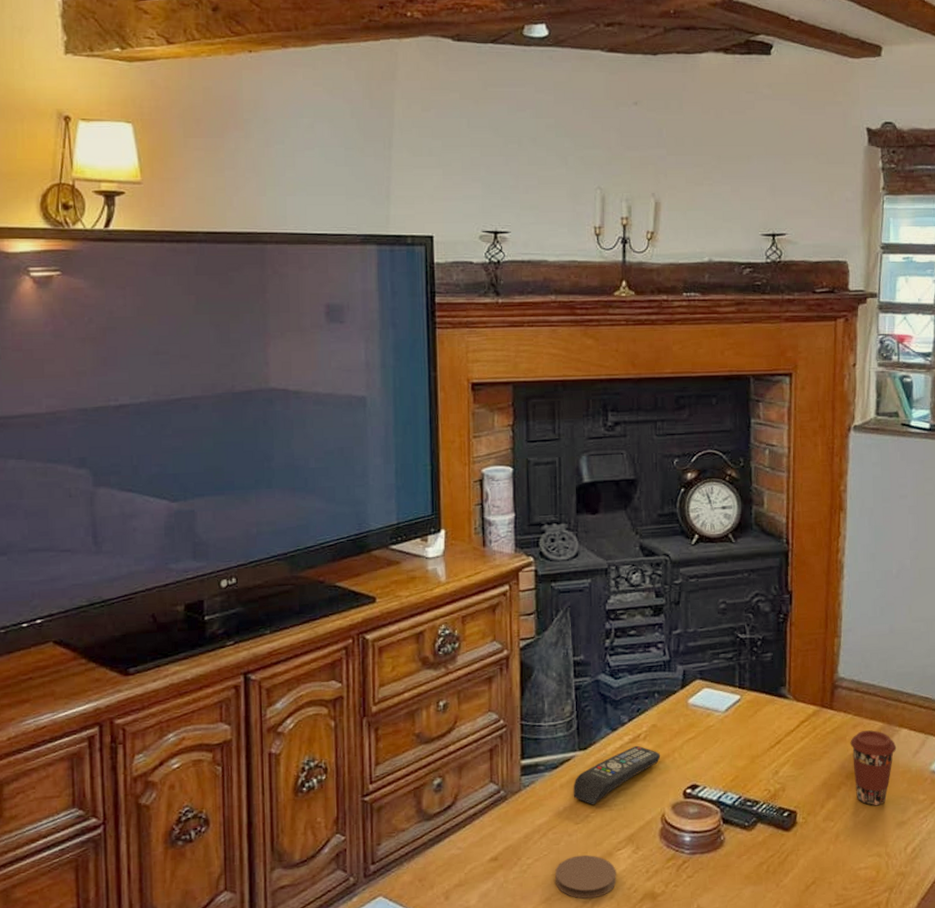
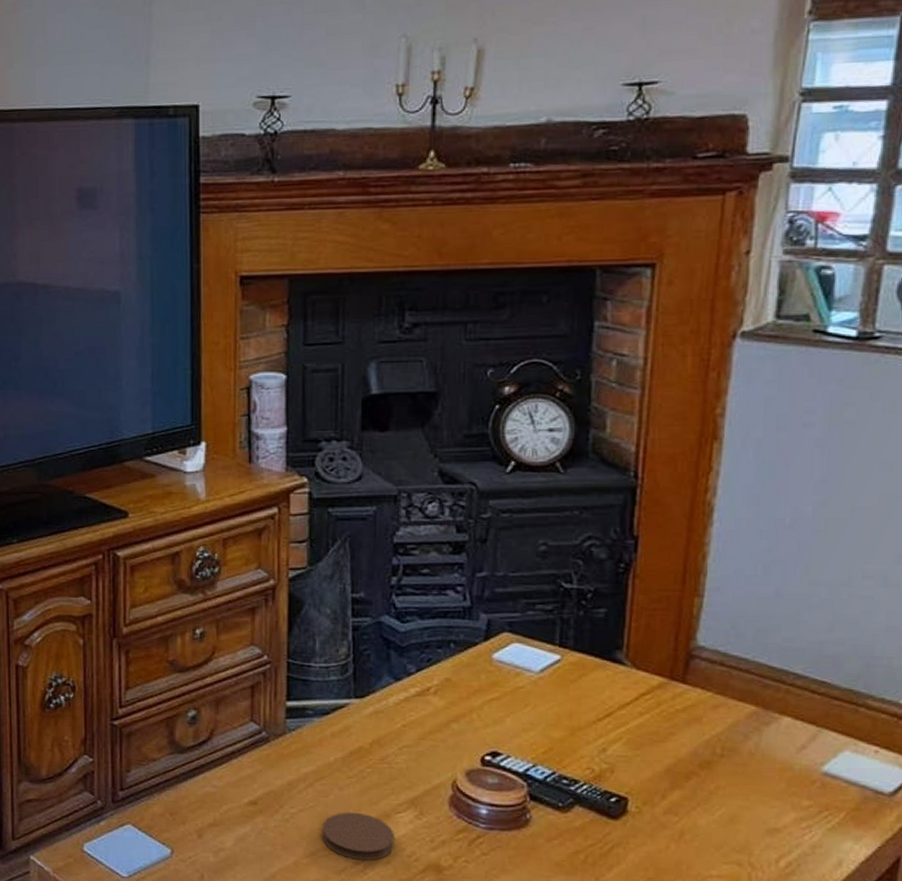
remote control: present [573,745,661,805] -> none [346,699,455,760]
coffee cup: present [850,730,897,806] -> none [707,713,774,806]

